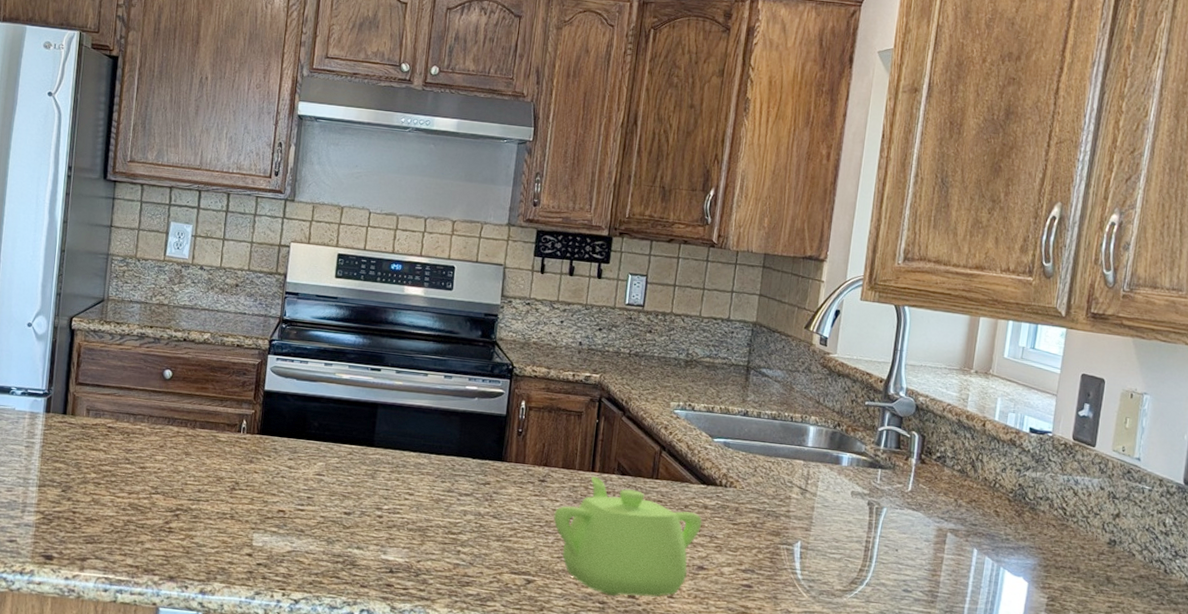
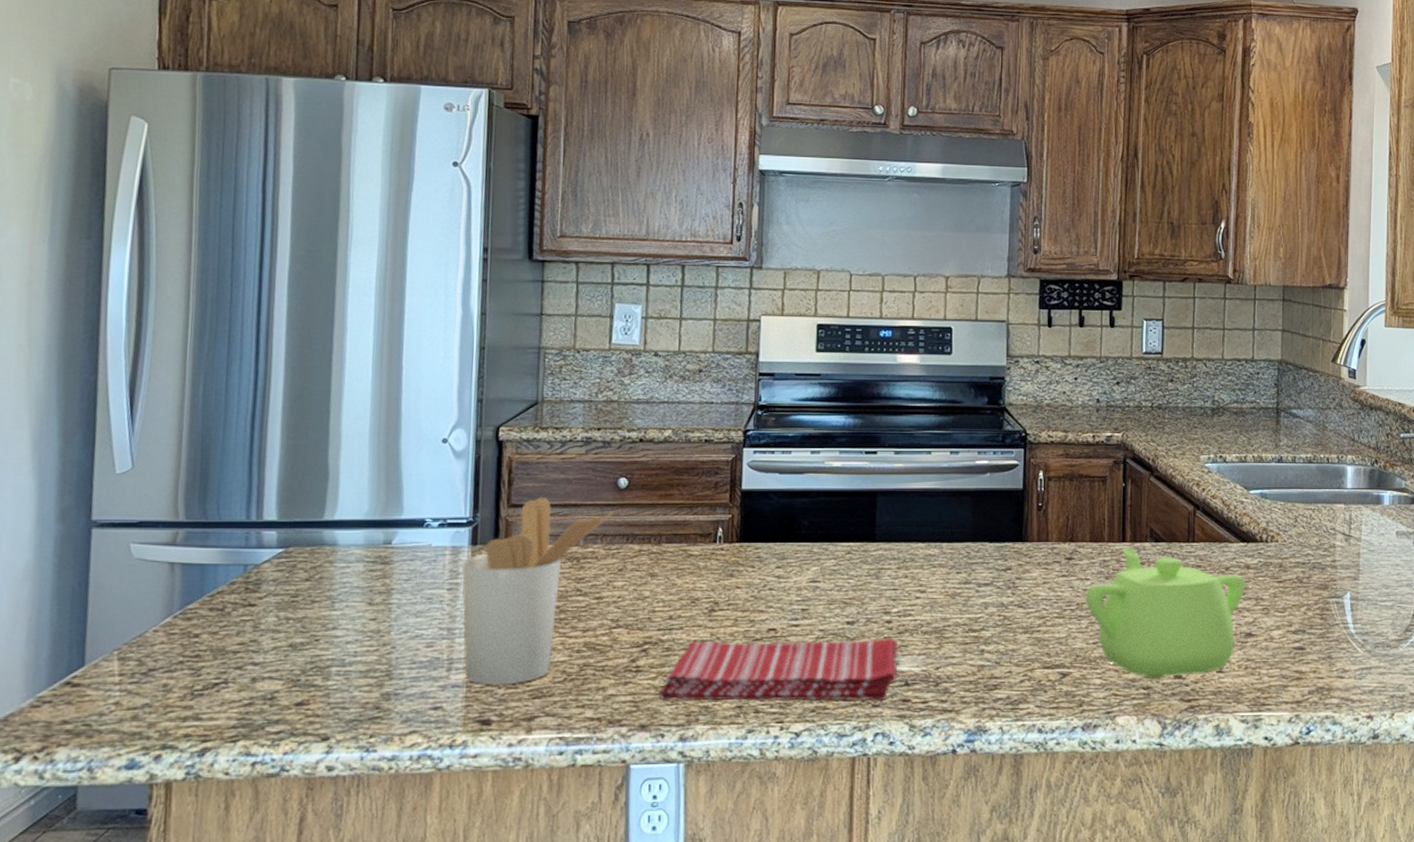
utensil holder: none [34,378,159,530] -> present [461,496,613,685]
dish towel: none [185,512,386,583] -> present [658,637,898,702]

